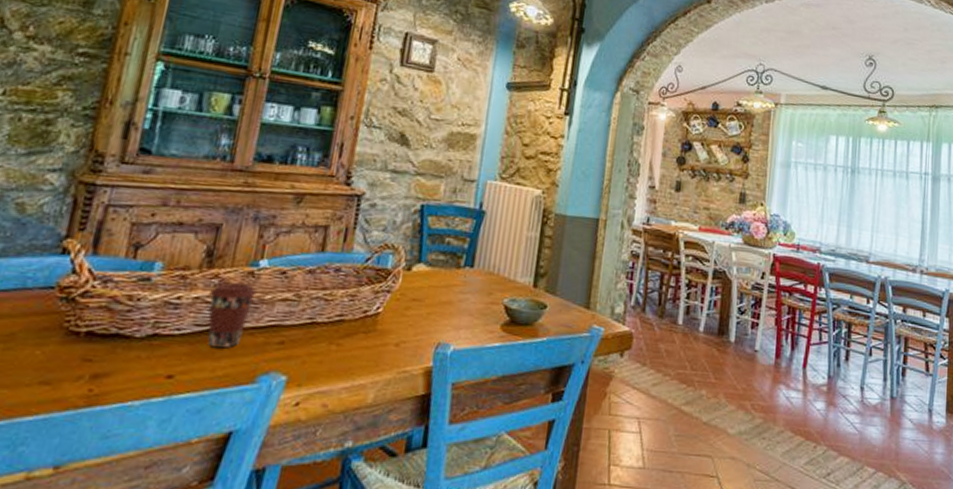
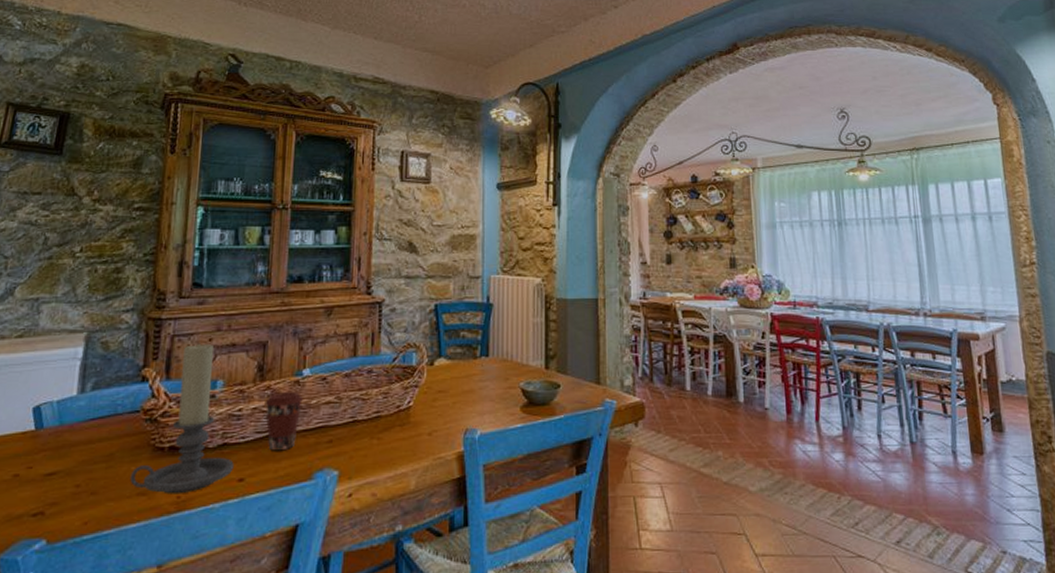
candle holder: none [32,217,164,387] -> present [130,343,234,495]

